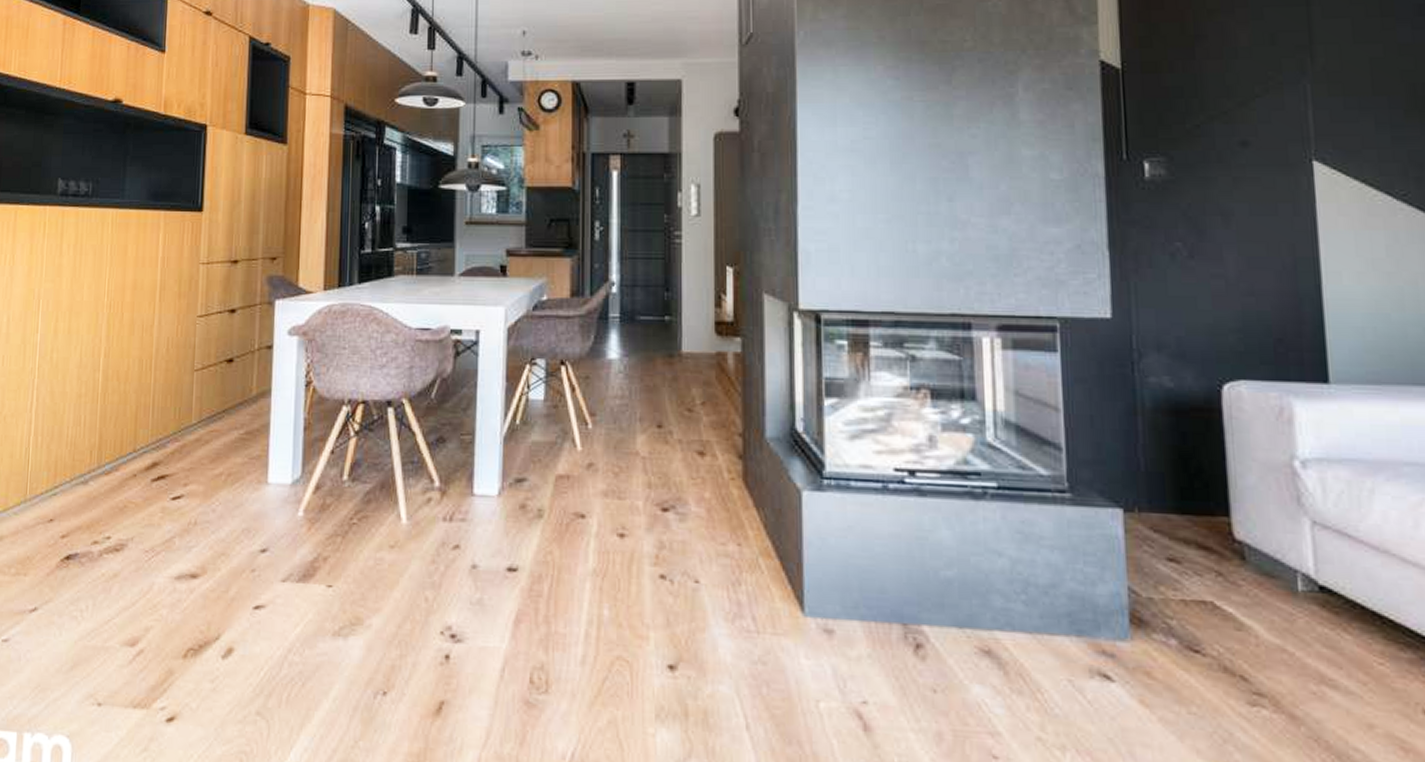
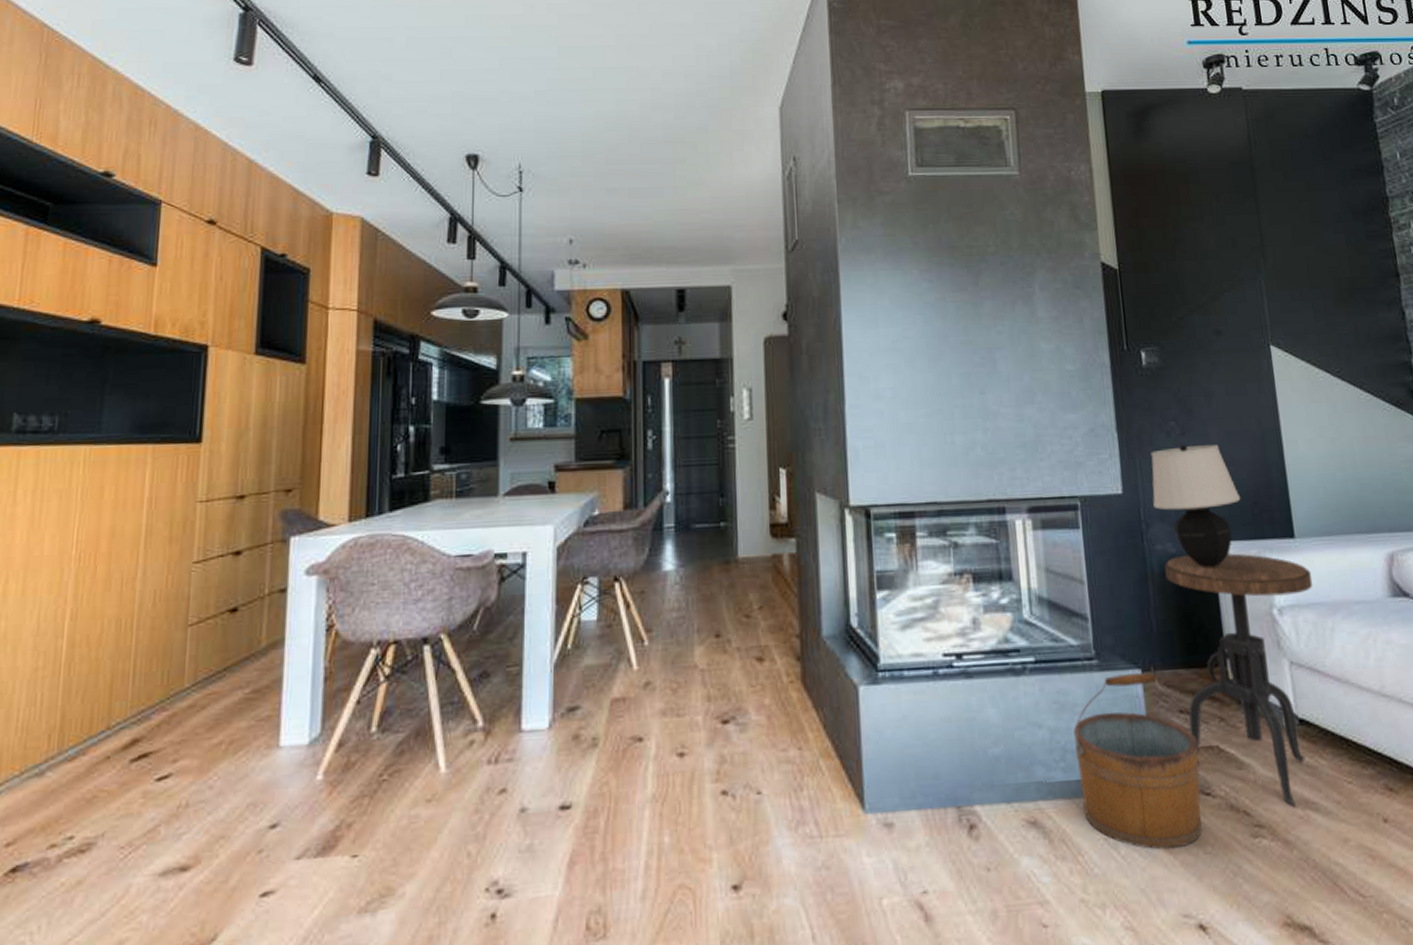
bucket: none [1039,512,1188,703] -> present [1074,673,1203,850]
table lamp: none [1148,269,1261,407] -> present [1151,445,1241,567]
side table: none [1158,390,1350,681] -> present [1164,553,1313,808]

